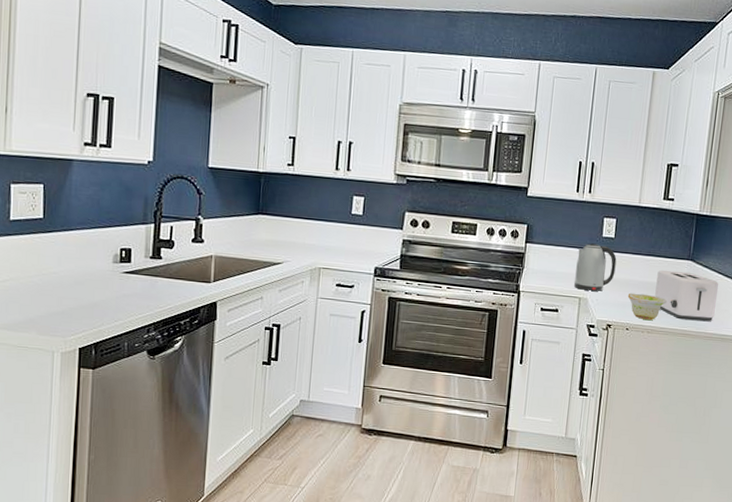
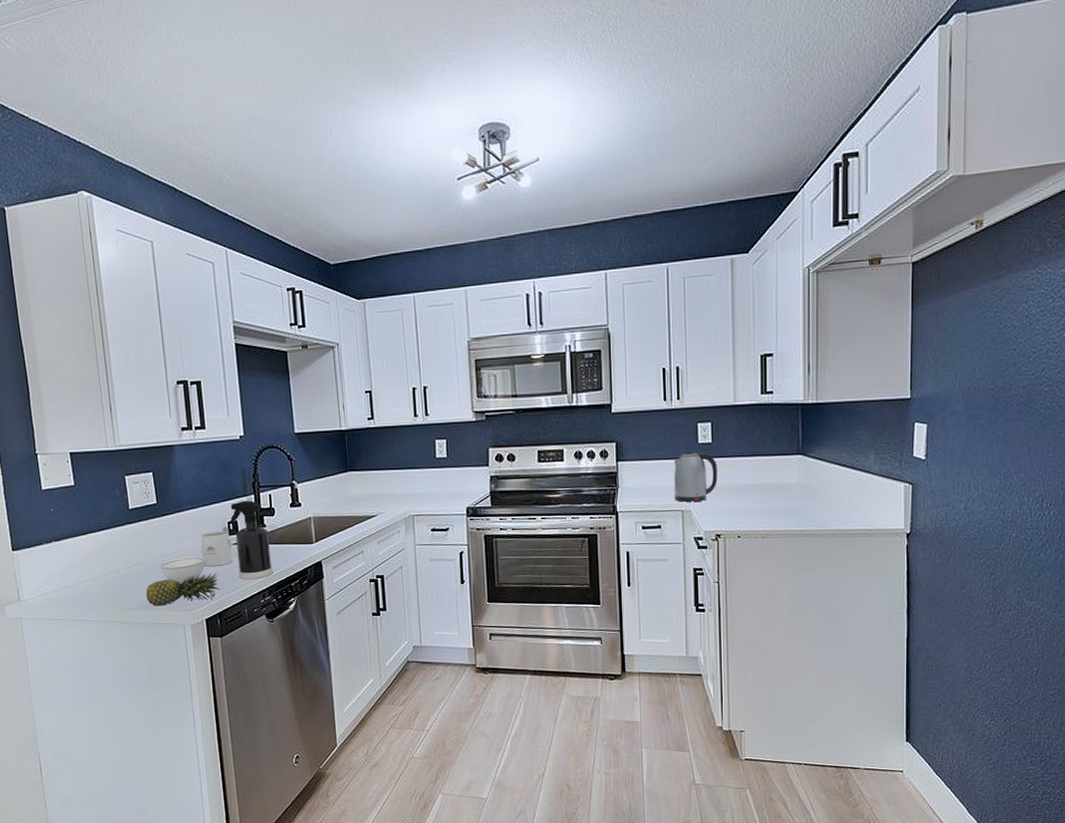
fruit: none [14,299,101,328] -> present [146,572,221,606]
bowl: none [35,279,90,308] -> present [159,556,206,584]
mug: none [86,256,128,295] -> present [200,530,239,568]
spray bottle: none [122,228,164,313] -> present [229,500,273,580]
bowl: present [627,293,667,321] -> none [734,497,779,525]
toaster: present [655,269,719,321] -> none [765,467,837,519]

